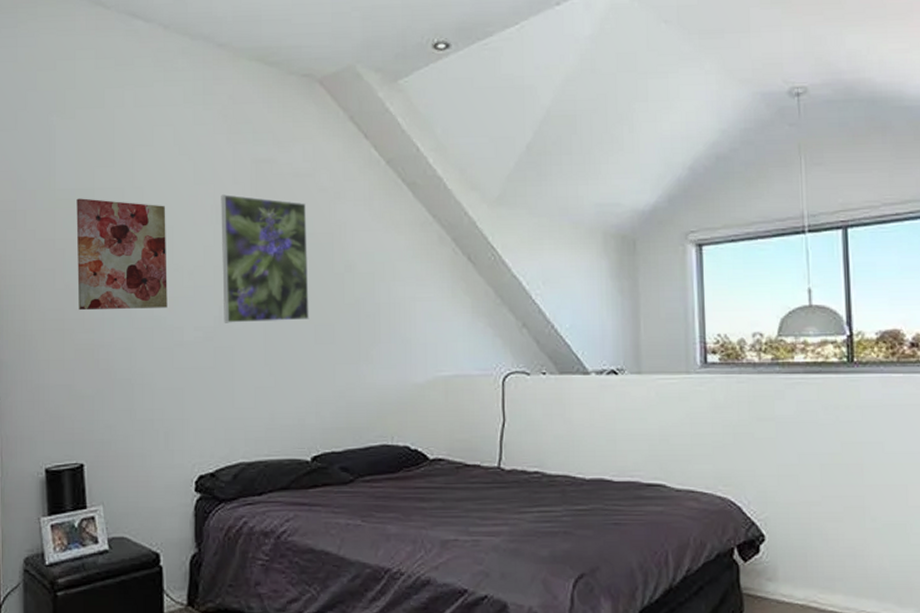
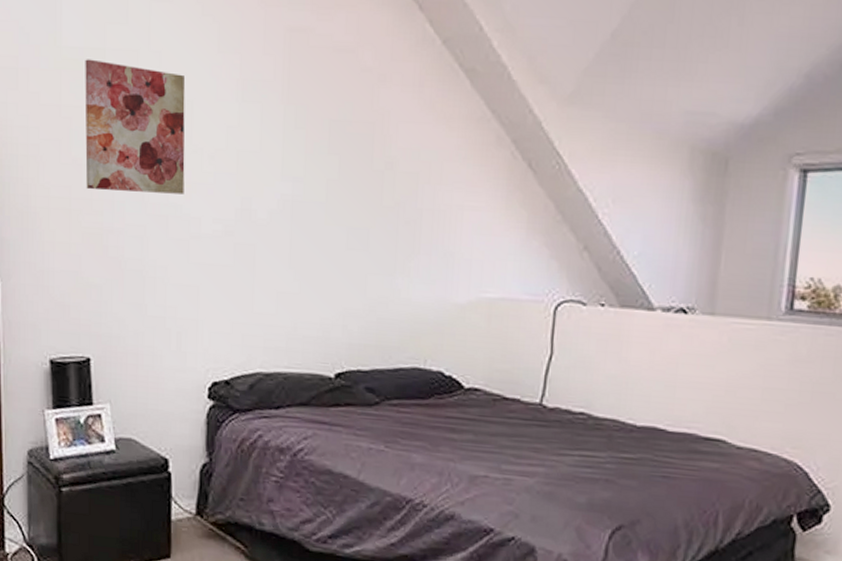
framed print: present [221,194,309,323] -> none [246,67,346,222]

